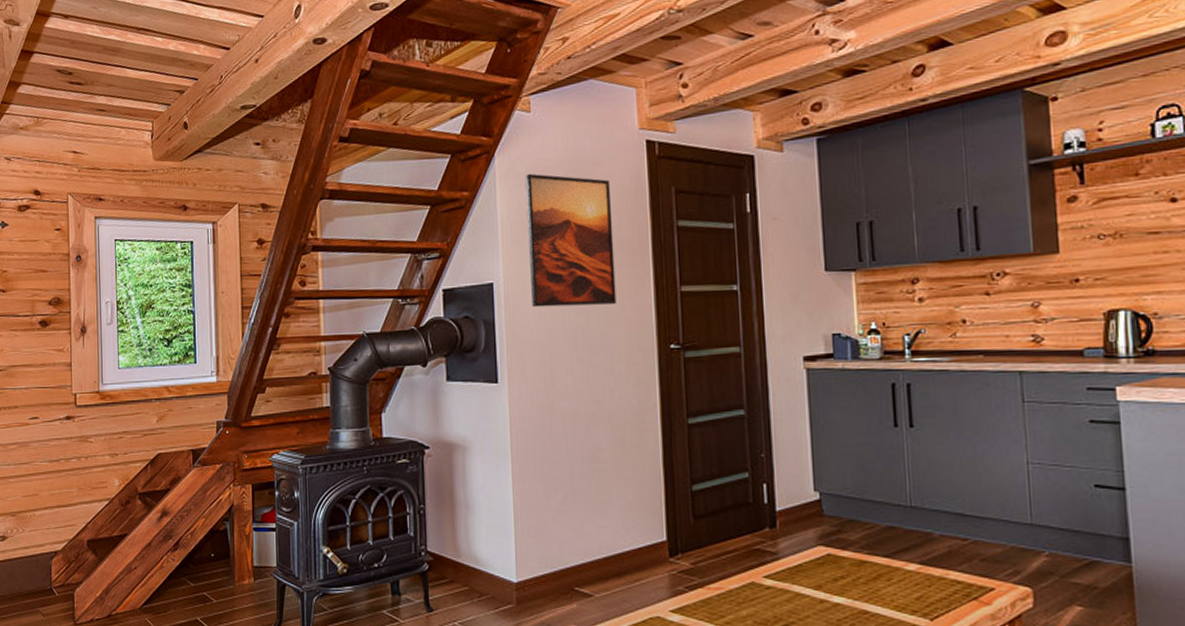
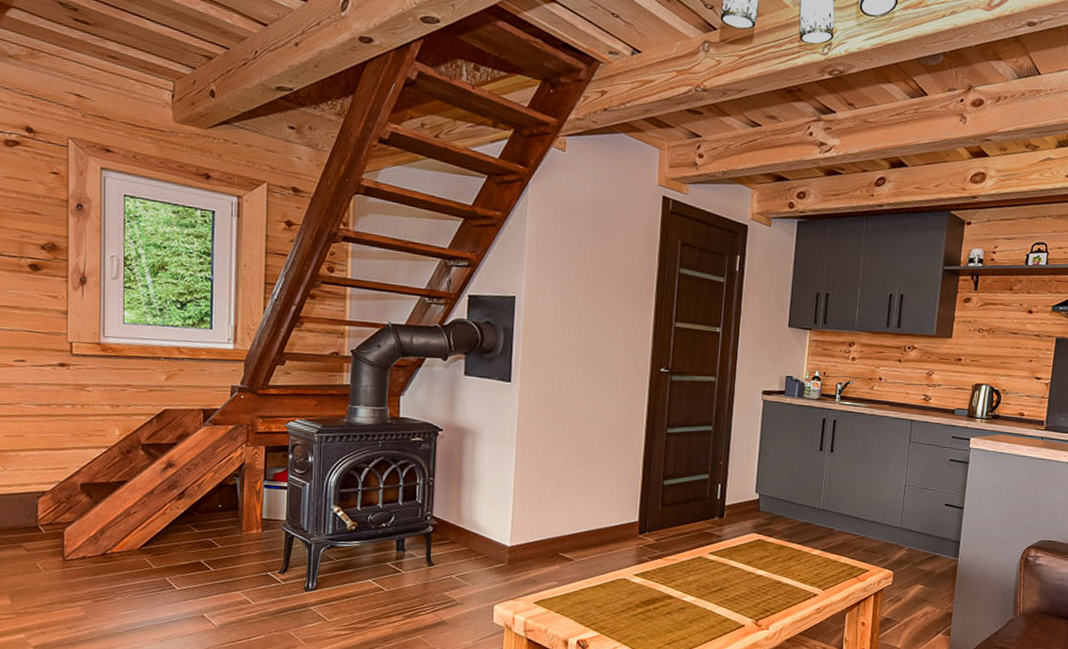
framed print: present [525,173,617,308] -> none [548,205,628,330]

